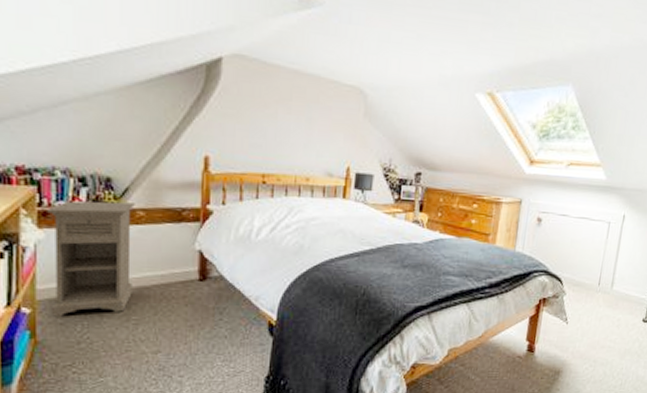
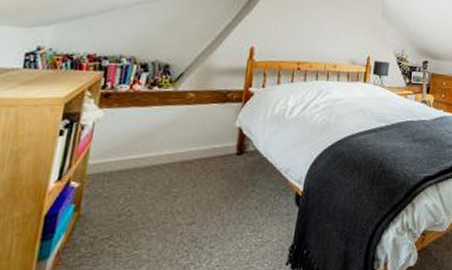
nightstand: present [47,201,135,318] -> none [97,84,188,192]

